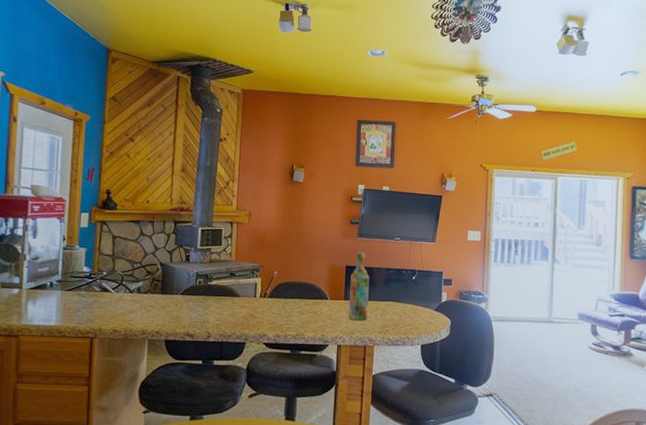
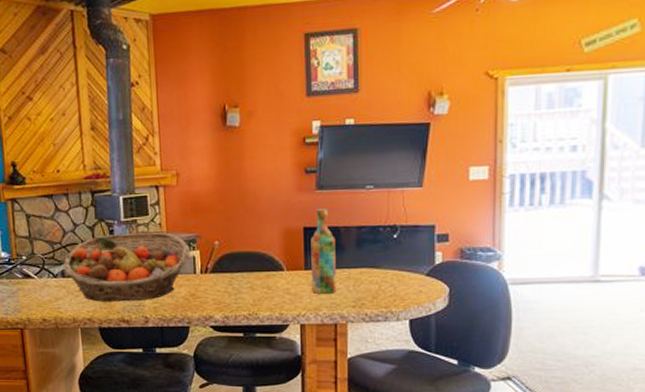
fruit basket: none [139,259,253,318] -> present [62,232,190,302]

